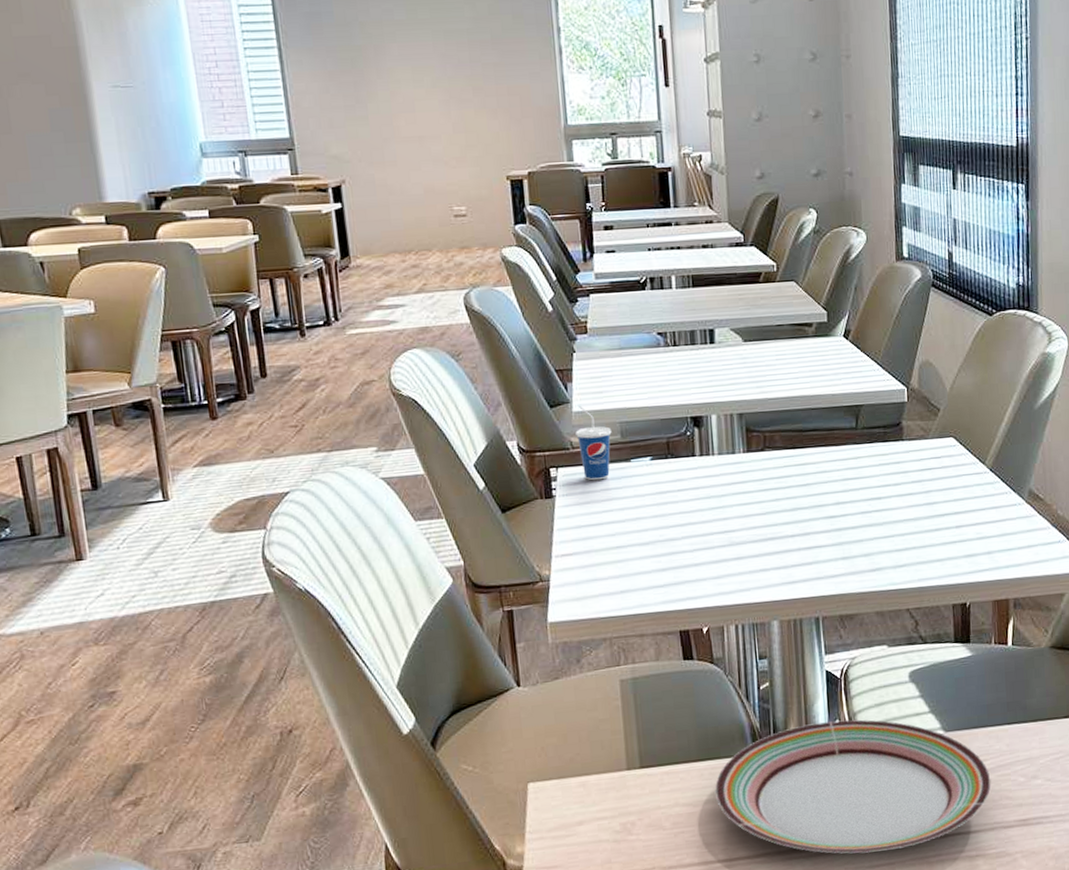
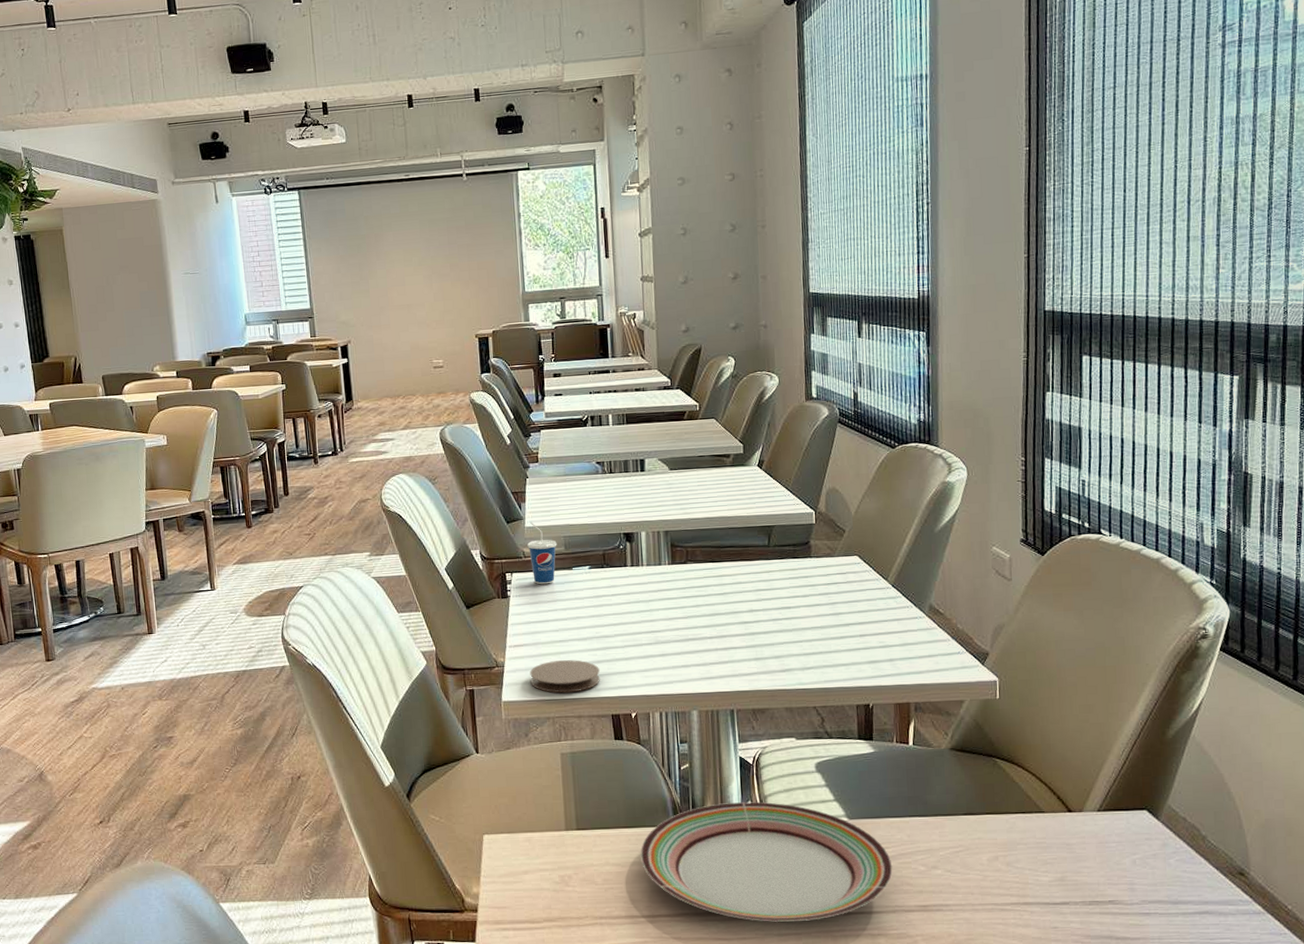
coaster: none [581,568,666,609] -> present [530,660,600,693]

